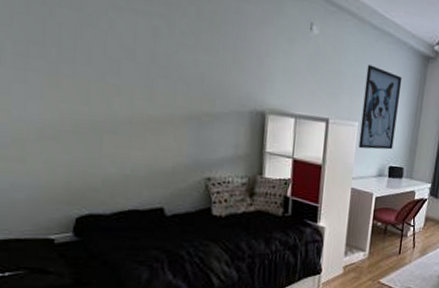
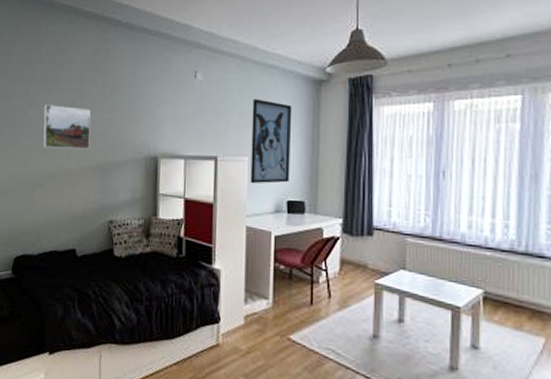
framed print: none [111,27,182,95] -> present [43,105,91,150]

